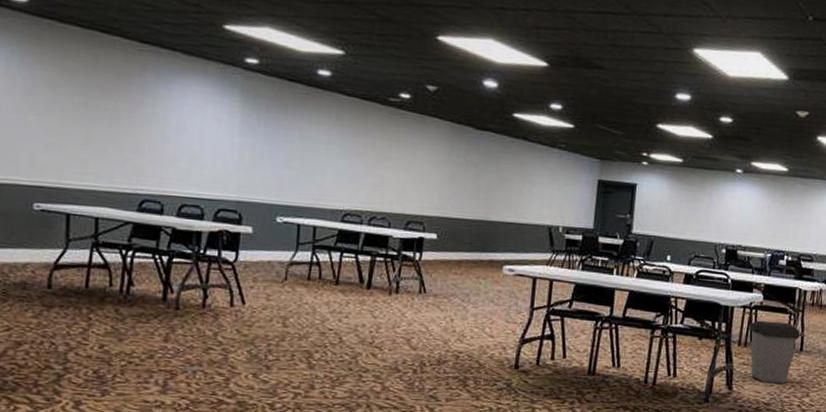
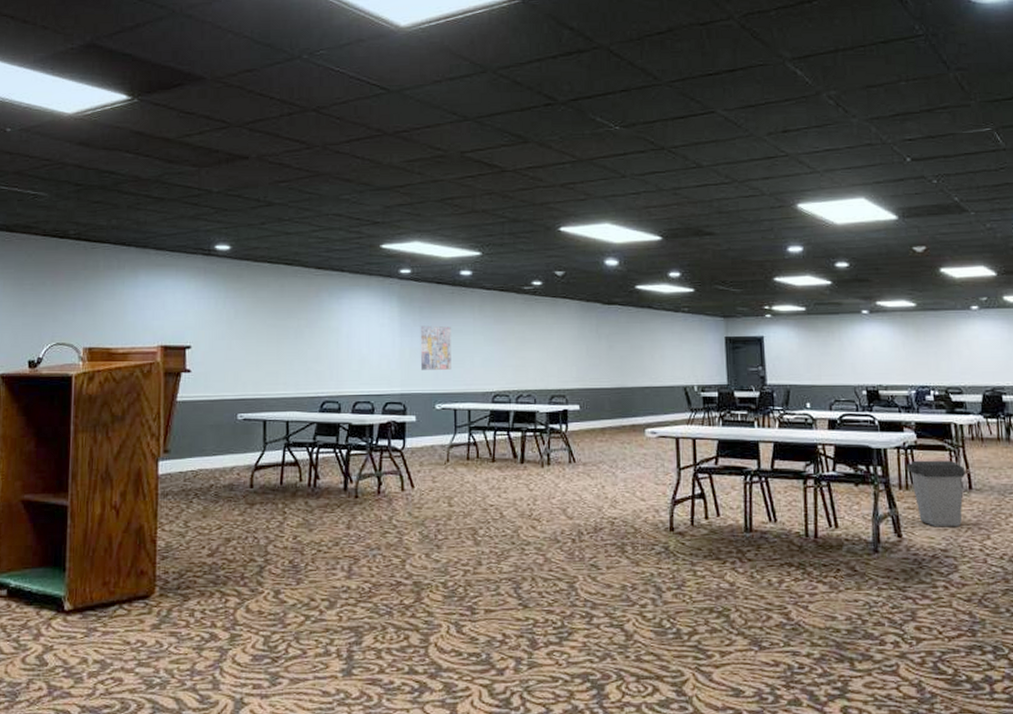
wall art: none [262,127,302,181] -> present [420,325,451,370]

